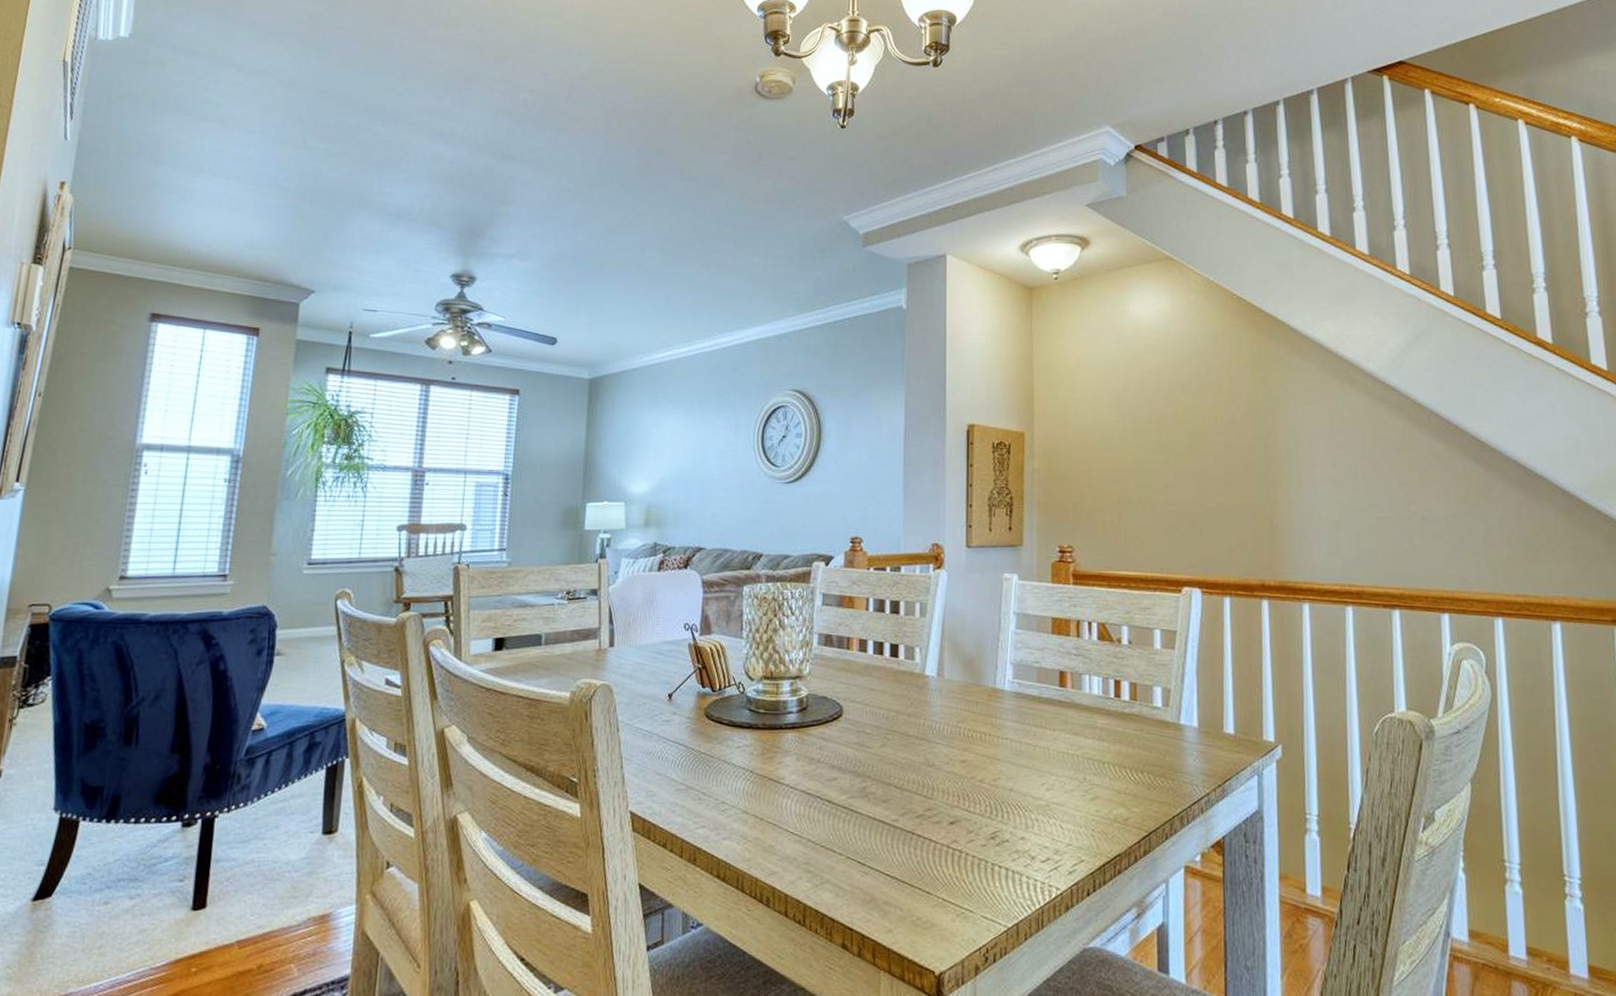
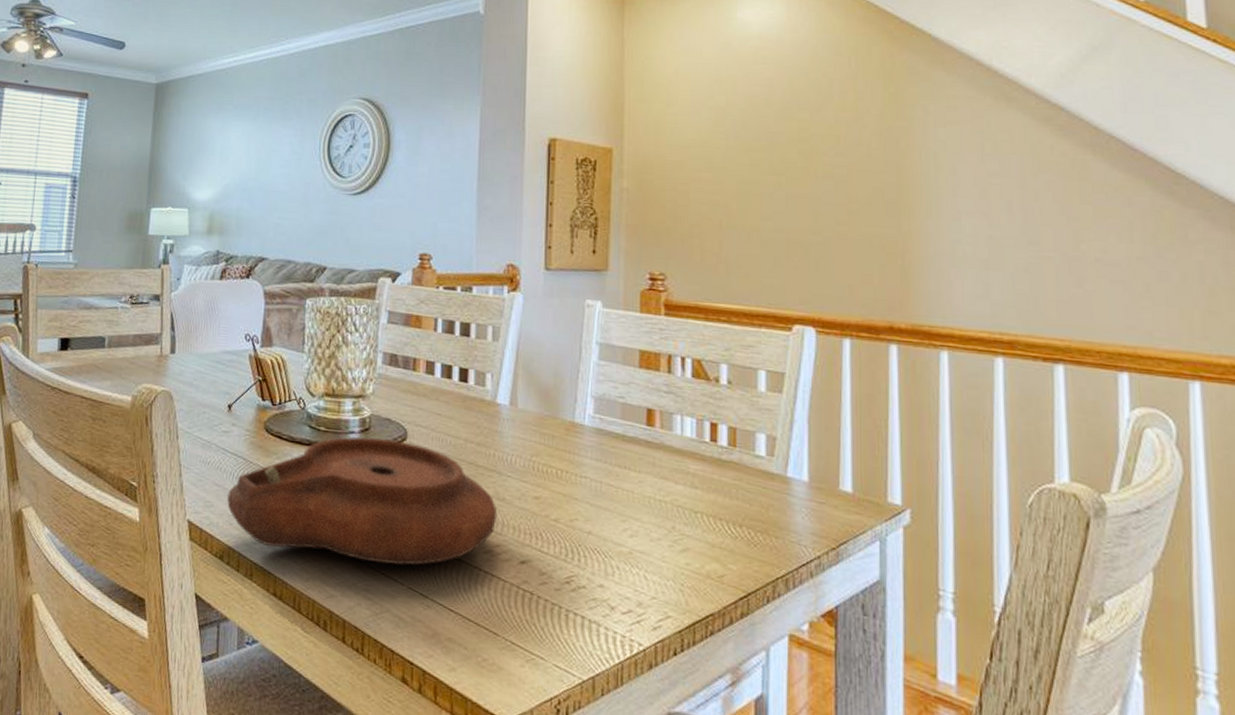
plate: none [669,716,928,837] -> present [227,437,498,566]

